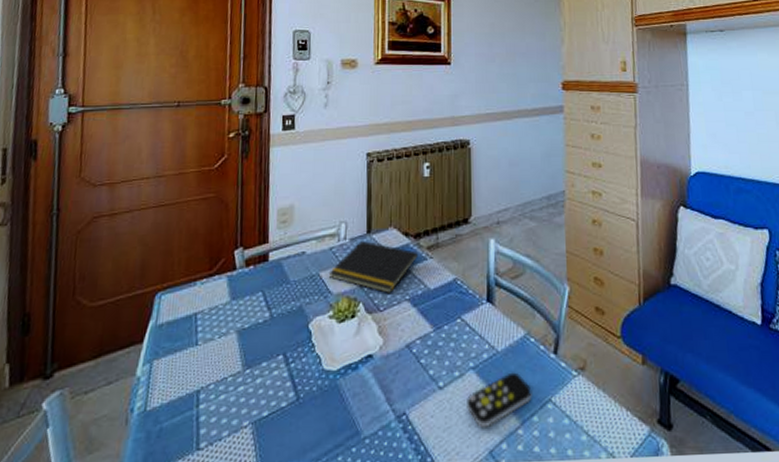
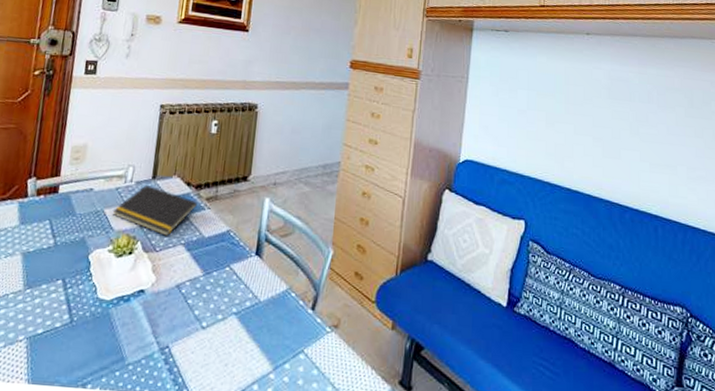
remote control: present [467,372,532,429] -> none [225,321,287,369]

